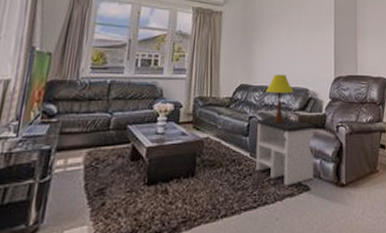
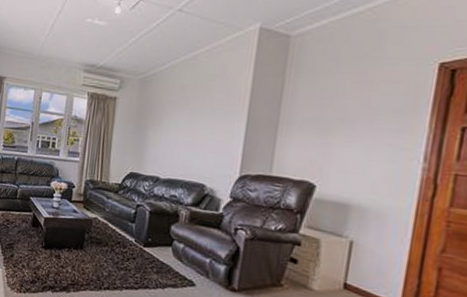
side table: present [256,118,316,187] -> none [140,208,209,277]
table lamp: present [266,74,294,124] -> none [156,165,188,217]

